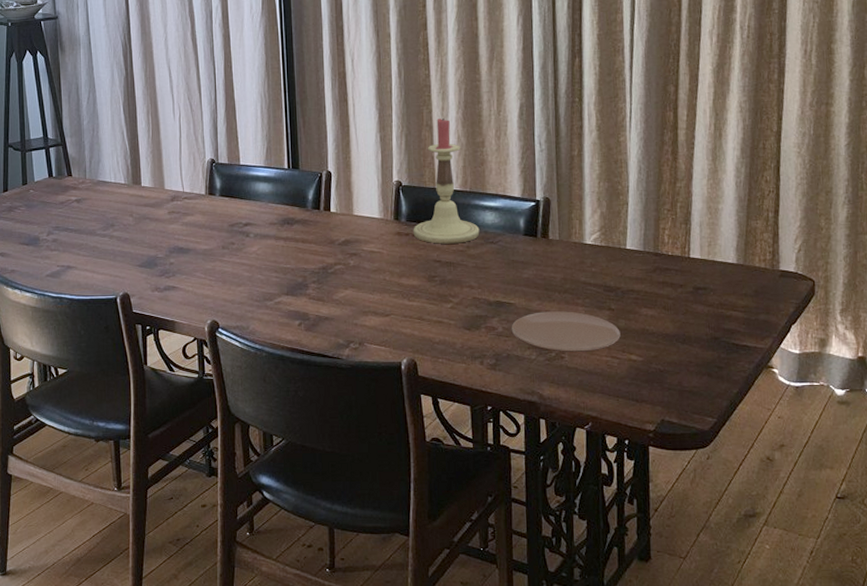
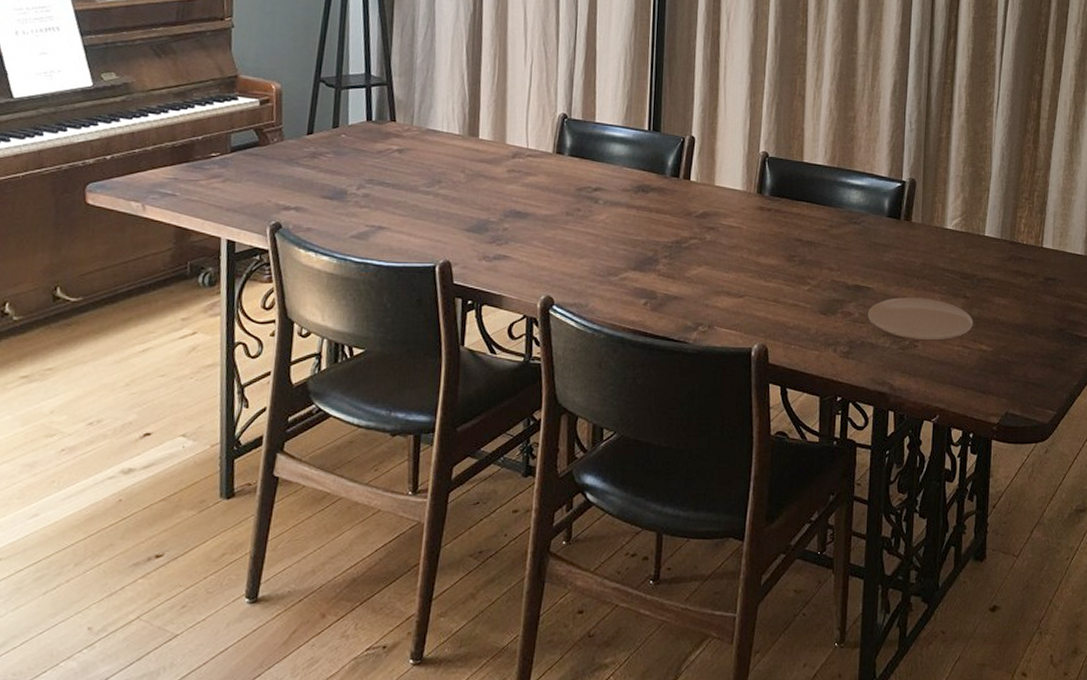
candlestick: present [413,119,480,244] -> none [775,89,844,222]

